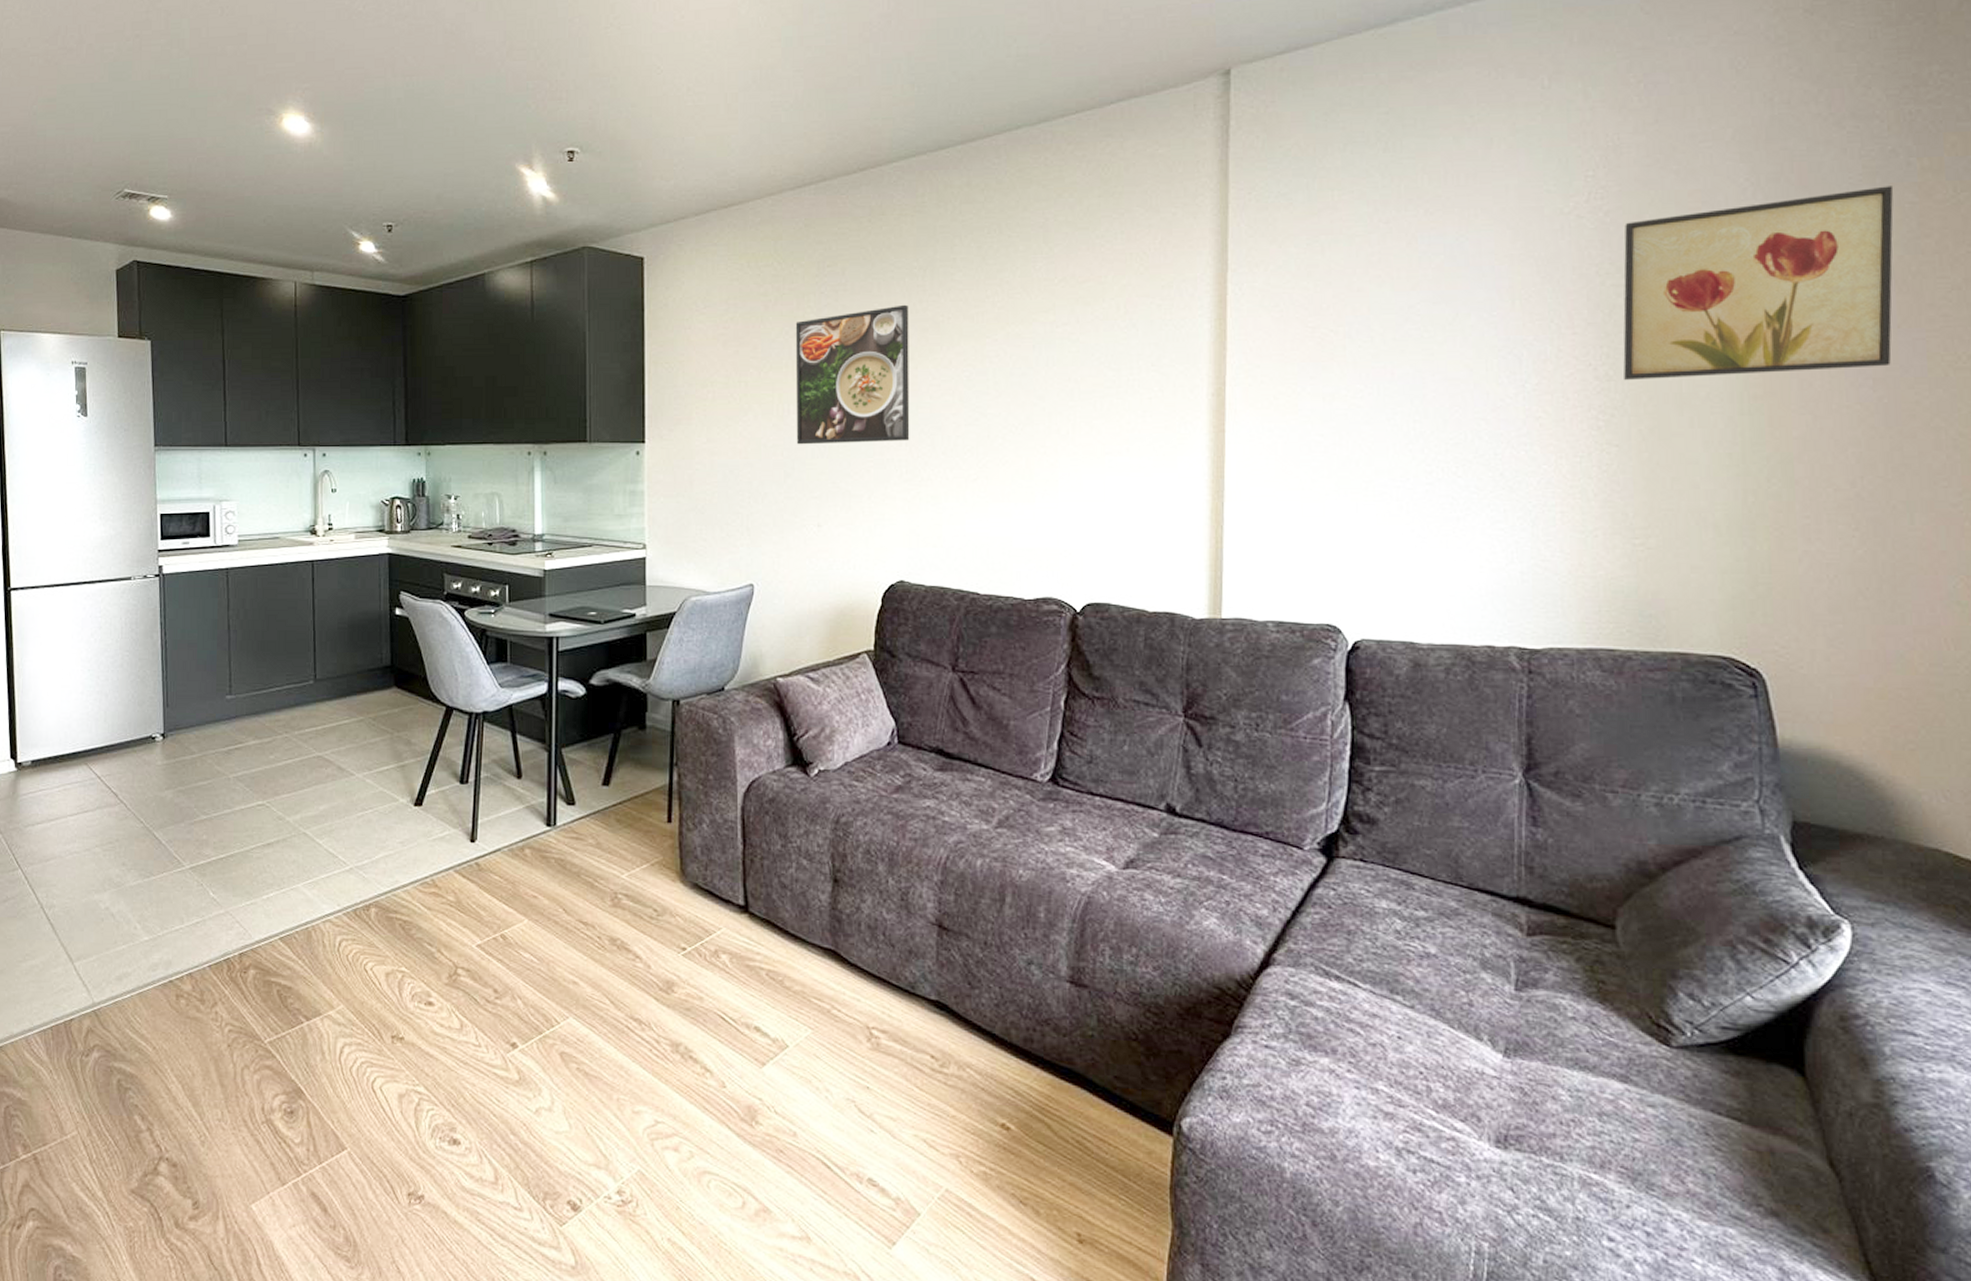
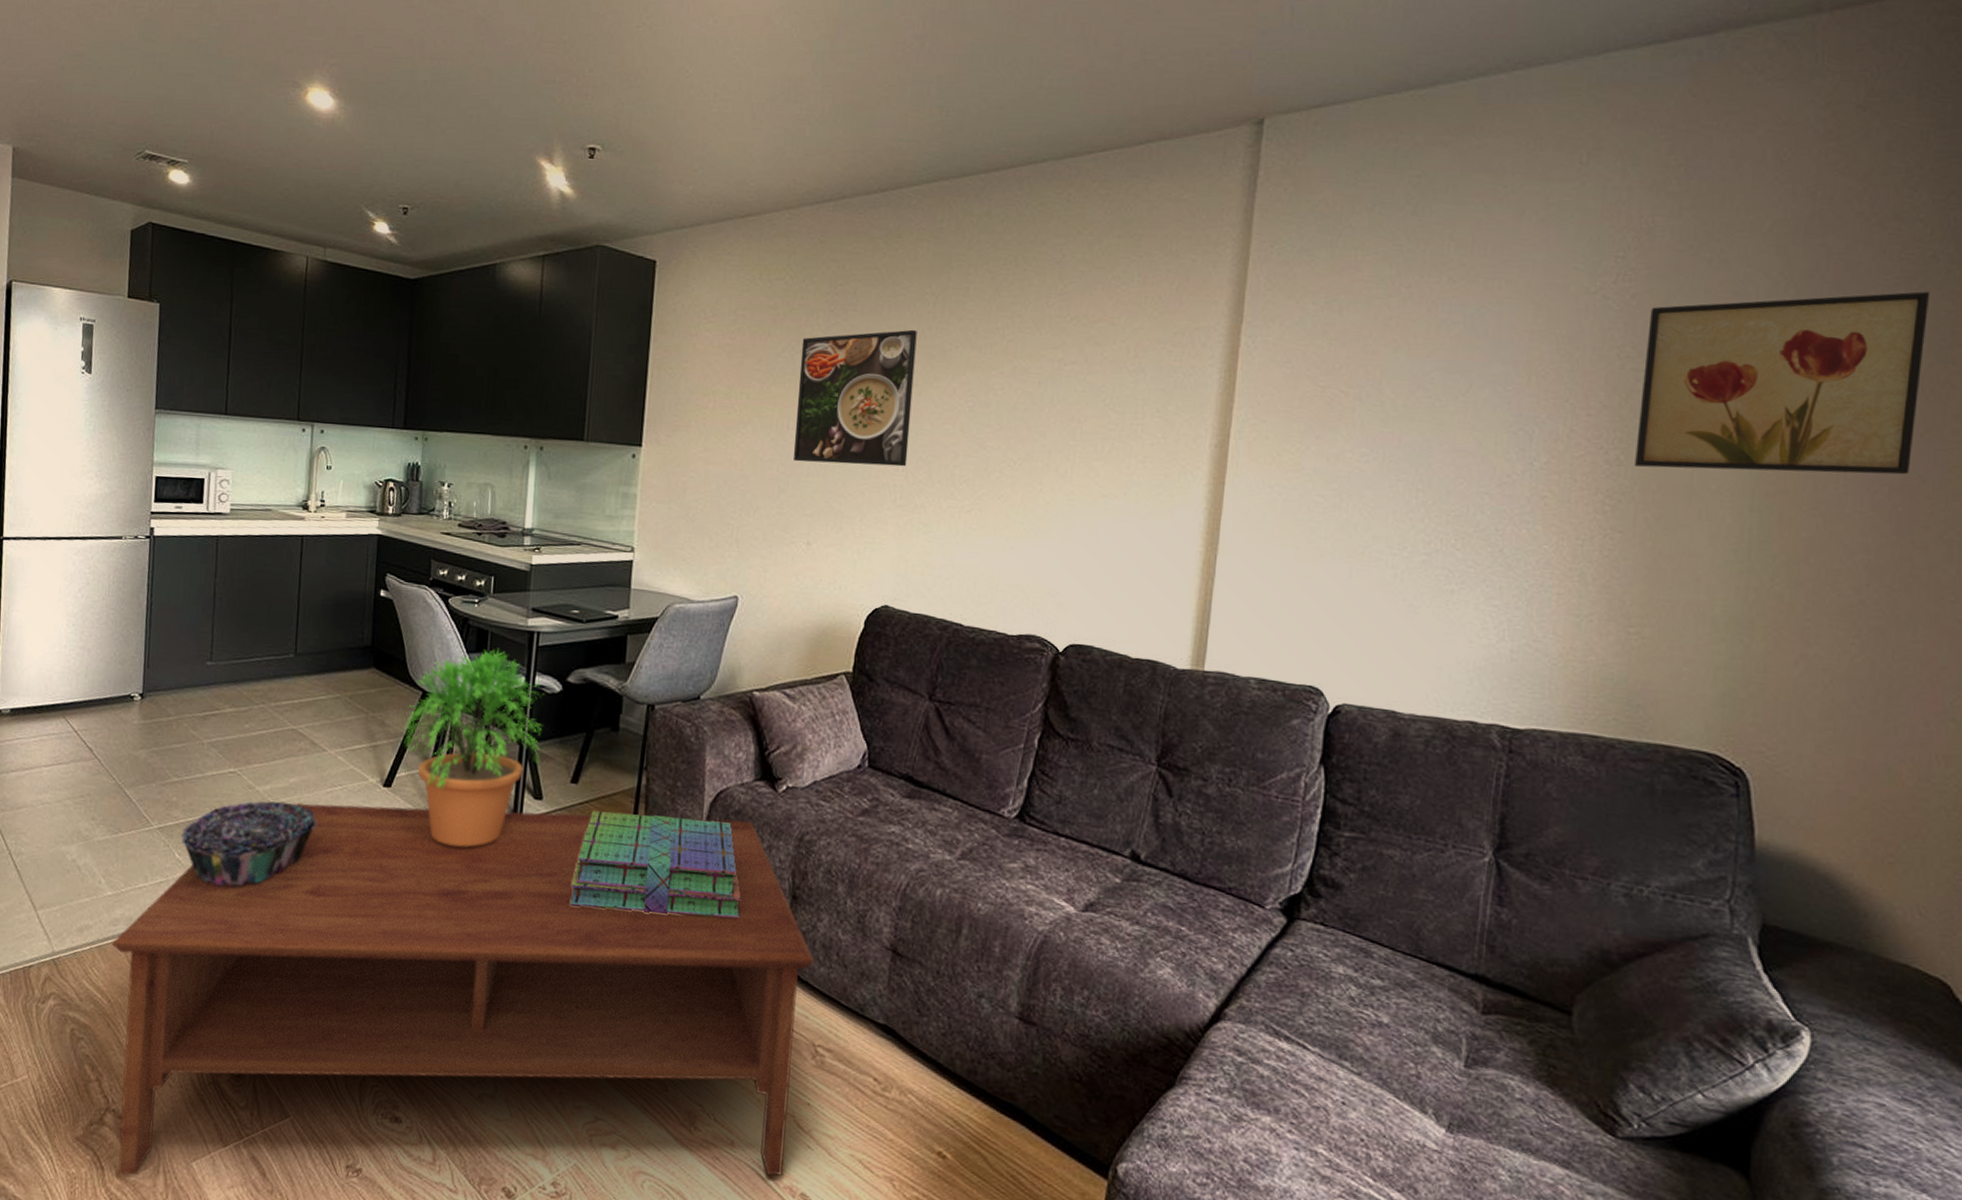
coffee table: none [152,808,862,1224] -> present [112,802,815,1177]
decorative bowl: none [214,830,351,922] -> present [181,801,318,888]
potted plant: none [430,656,570,860] -> present [403,648,544,847]
stack of books: none [611,810,783,910] -> present [569,811,742,919]

